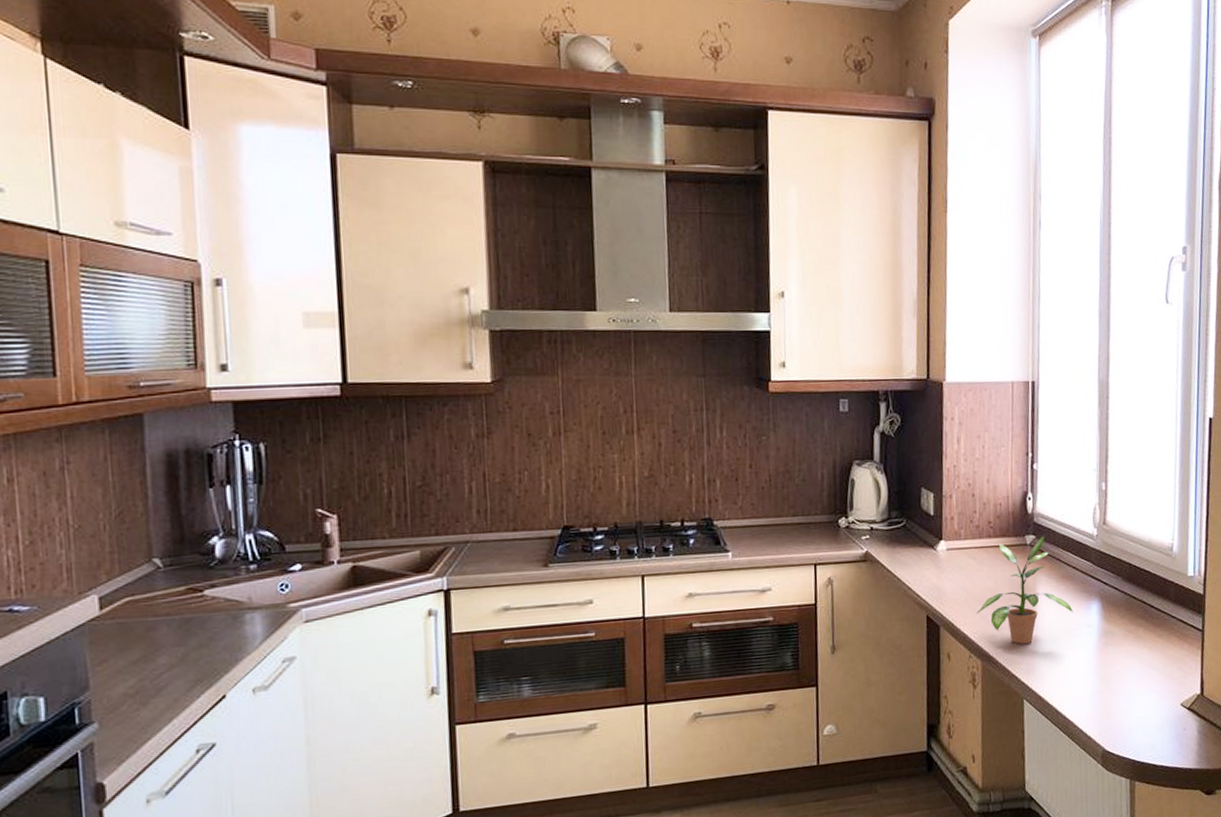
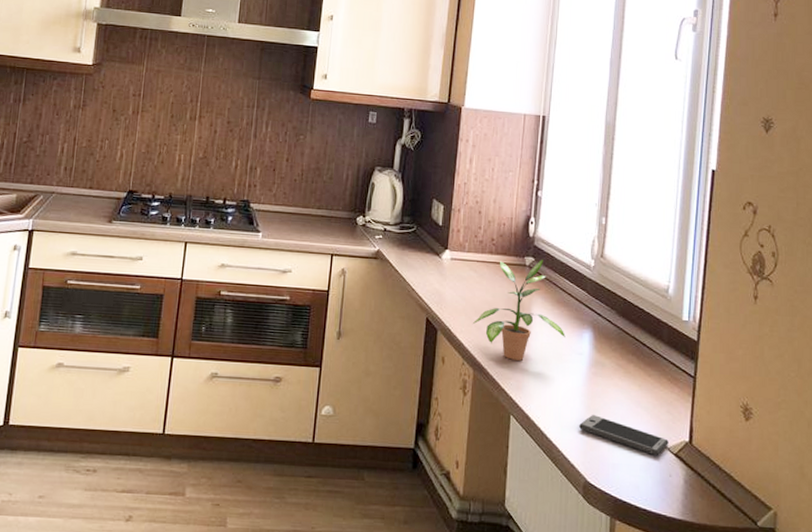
smartphone: none [1093,684,1181,713] -> present [579,415,669,456]

